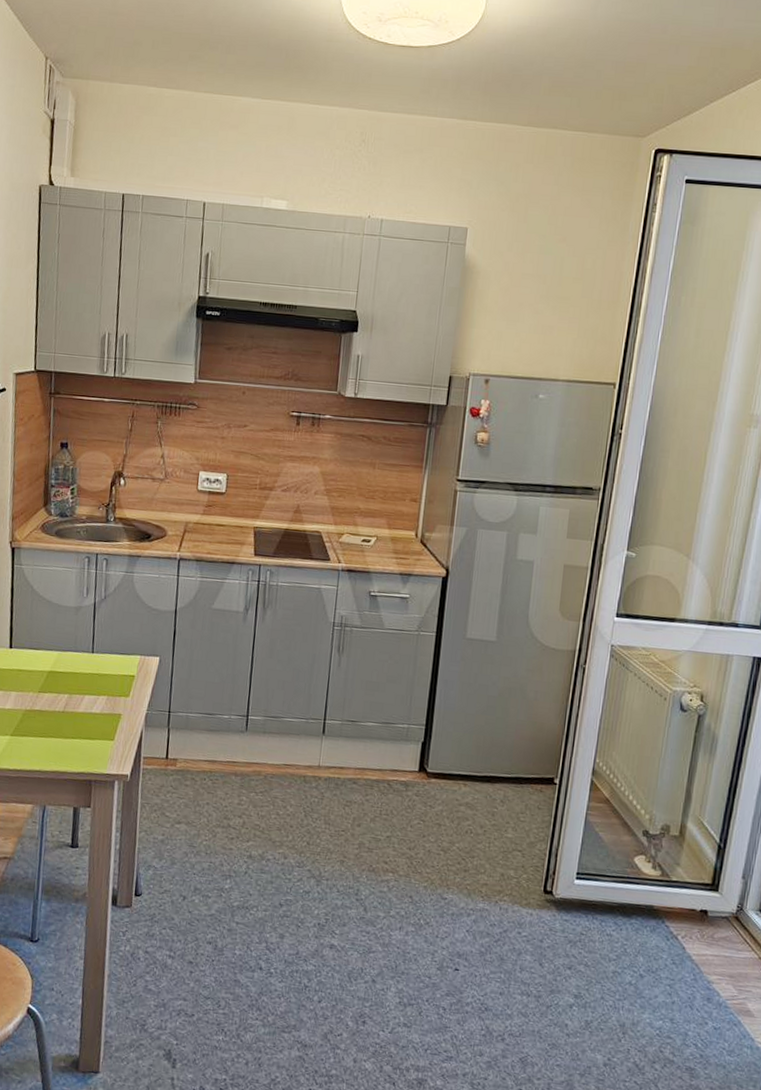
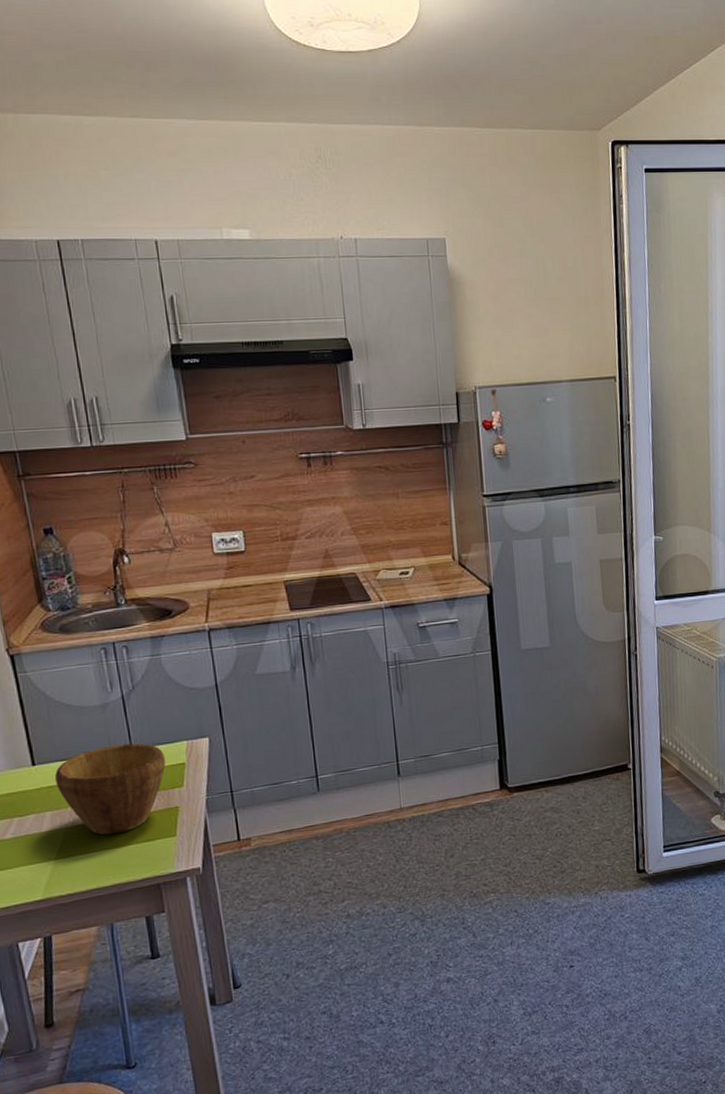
bowl: none [25,645,119,726] -> present [54,743,166,835]

